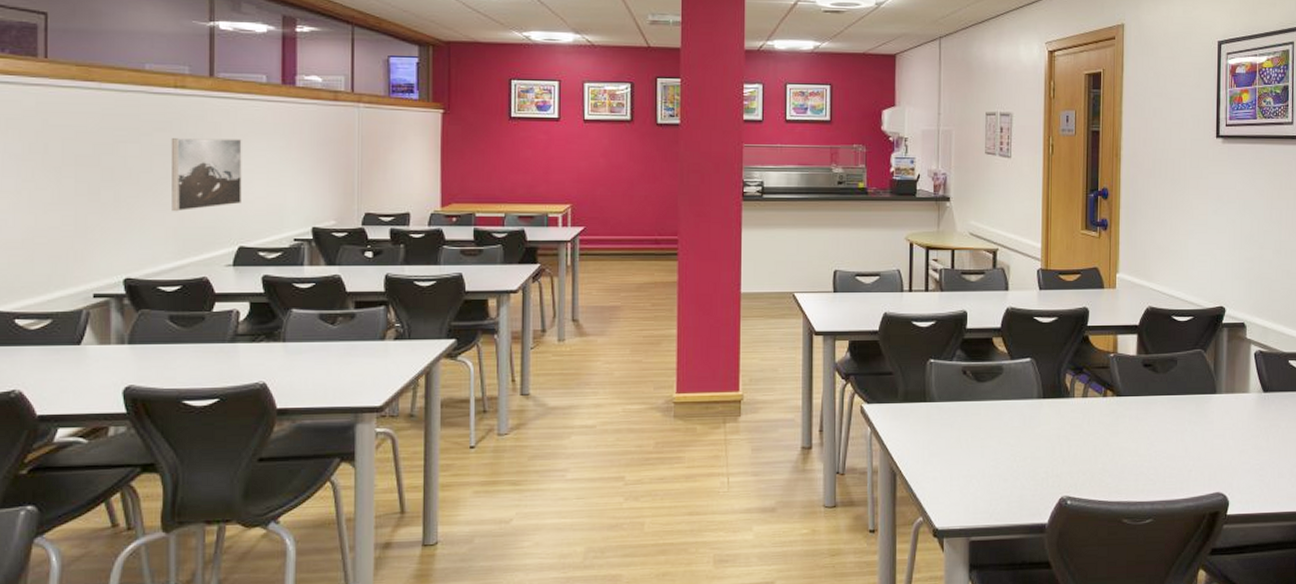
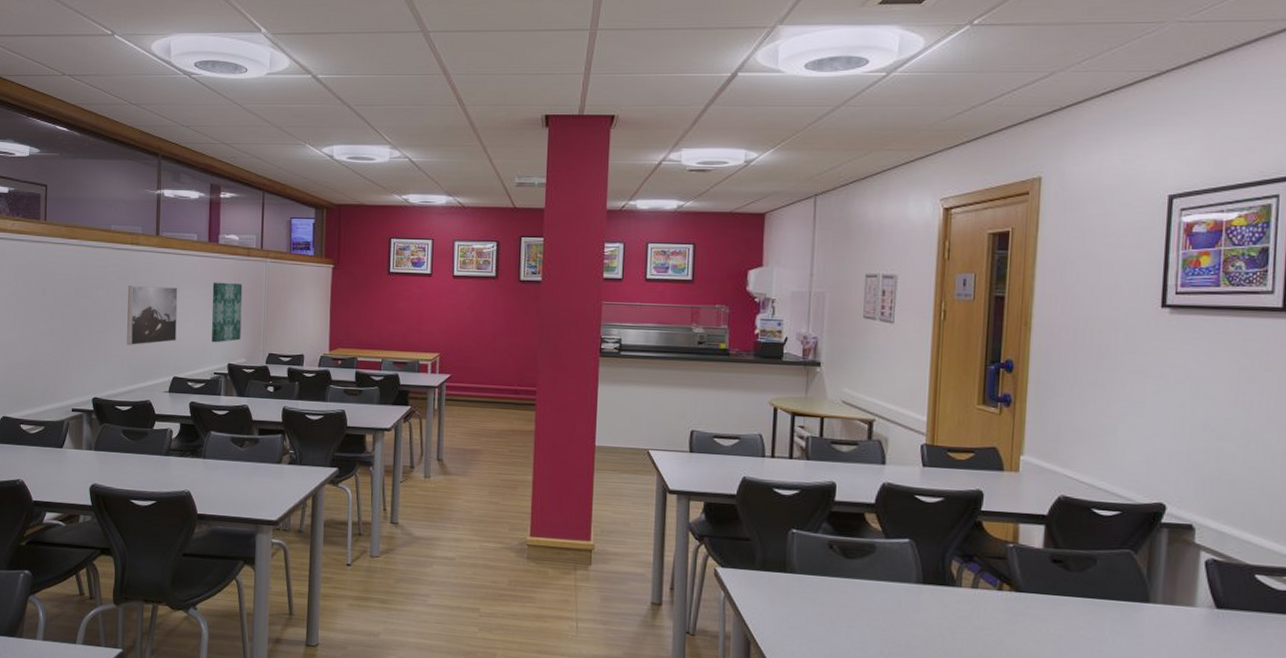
wall art: none [288,131,329,204] -> present [211,282,243,343]

